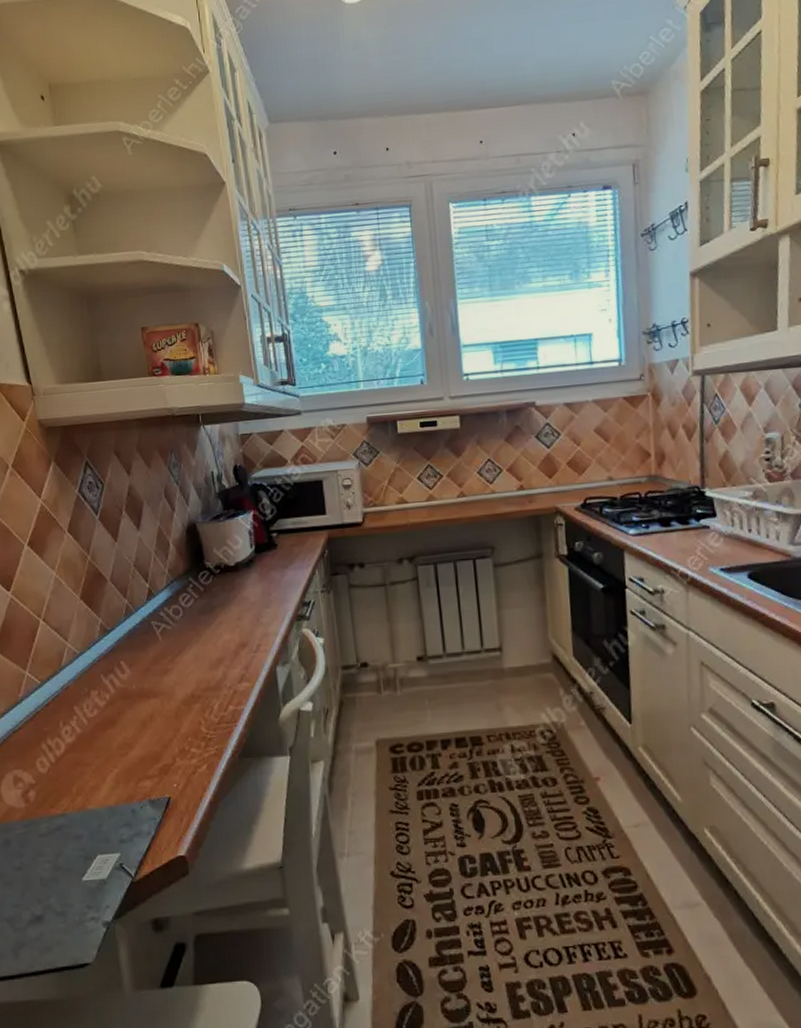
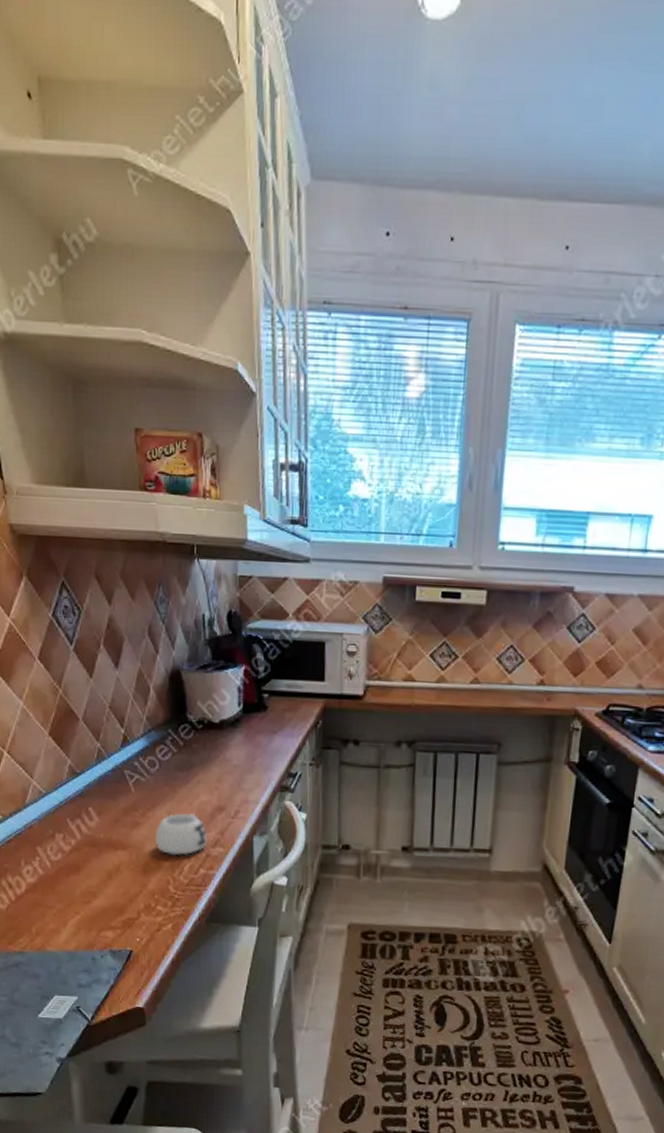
mug: none [184,653,233,697] -> present [156,813,207,856]

